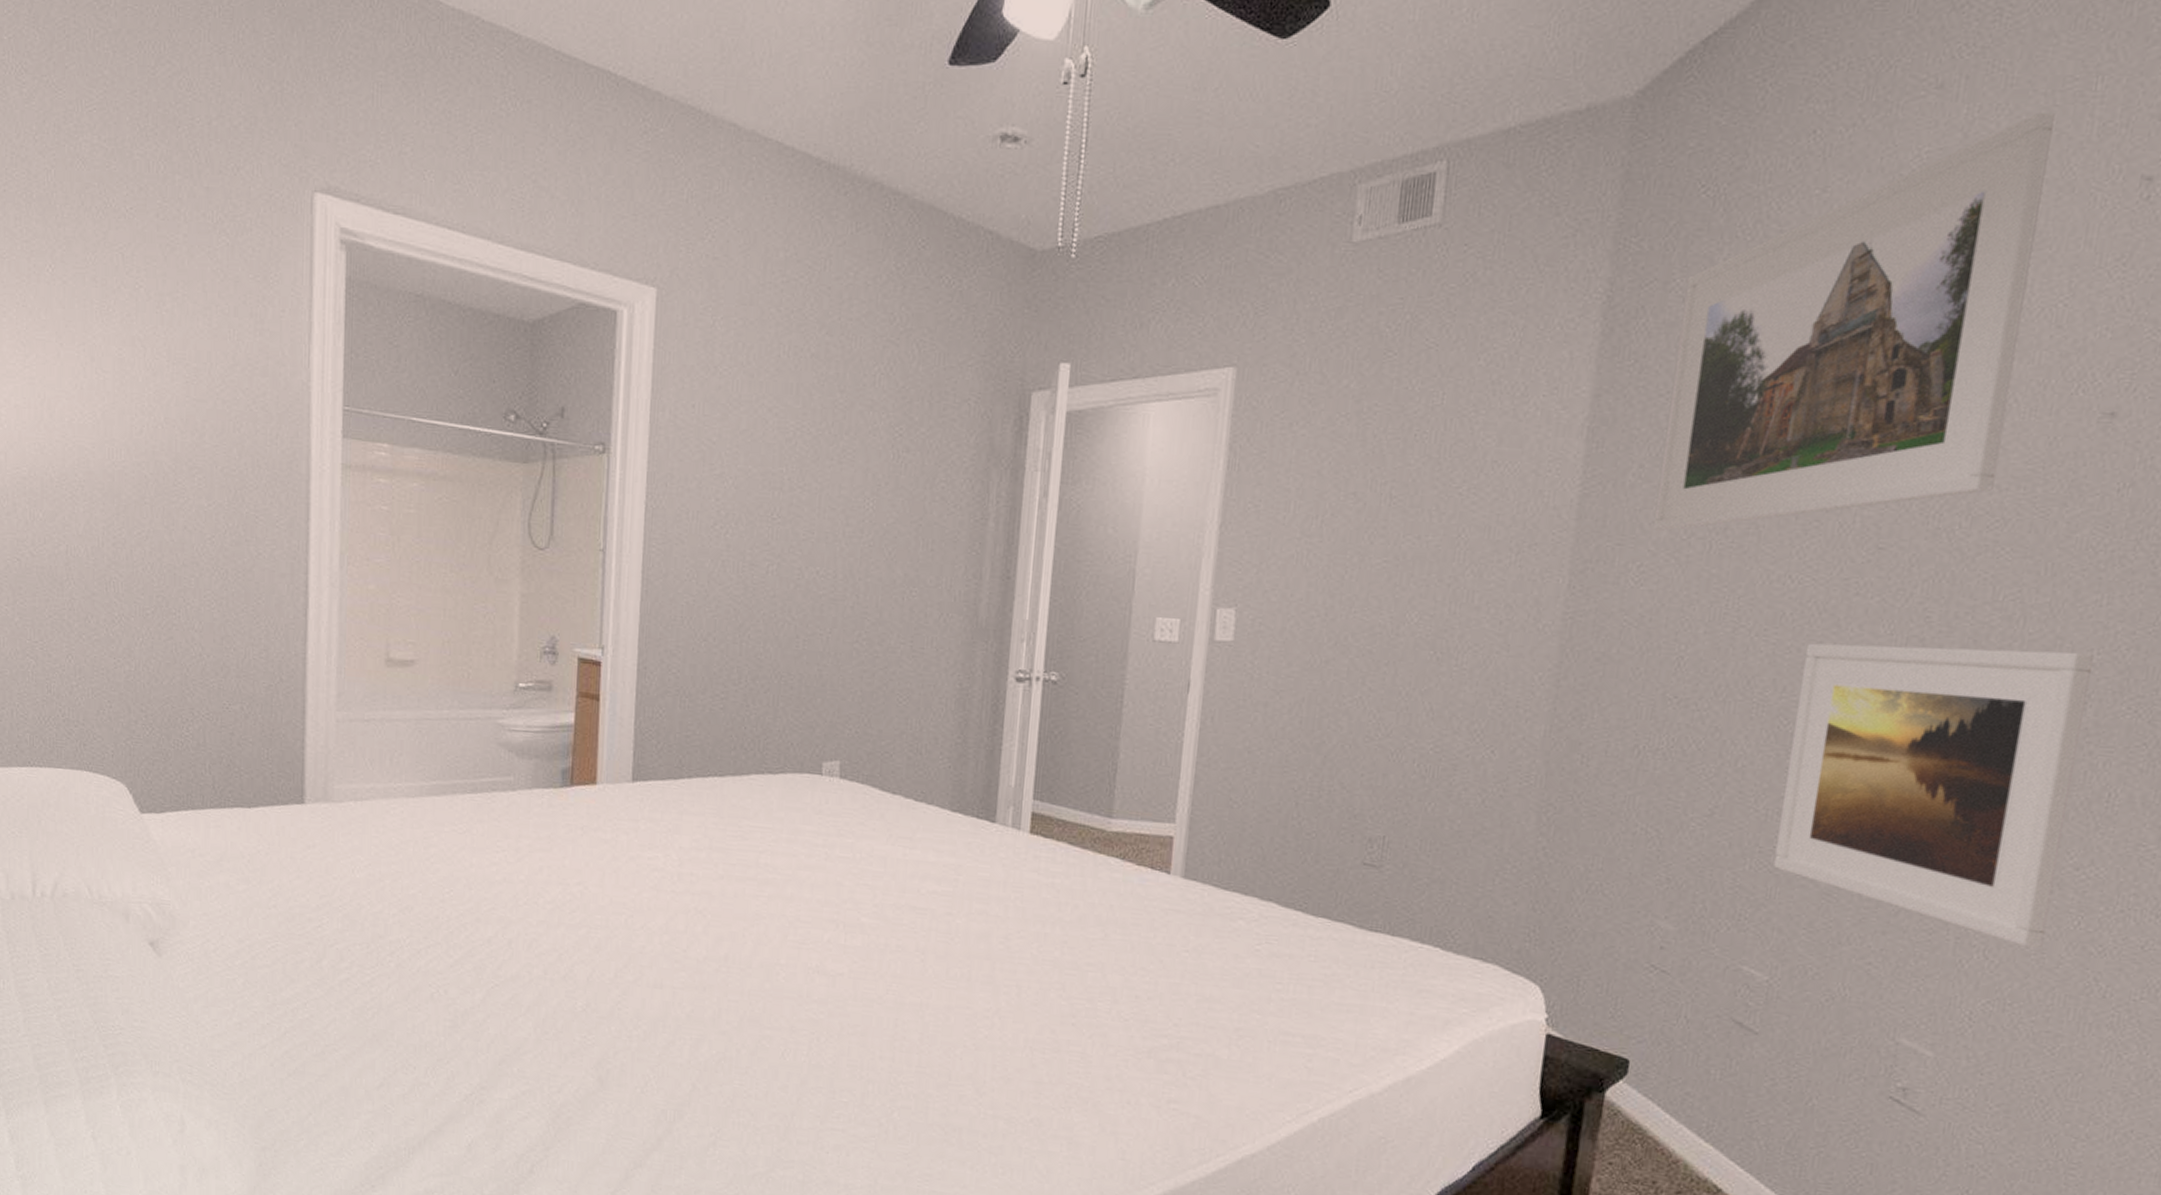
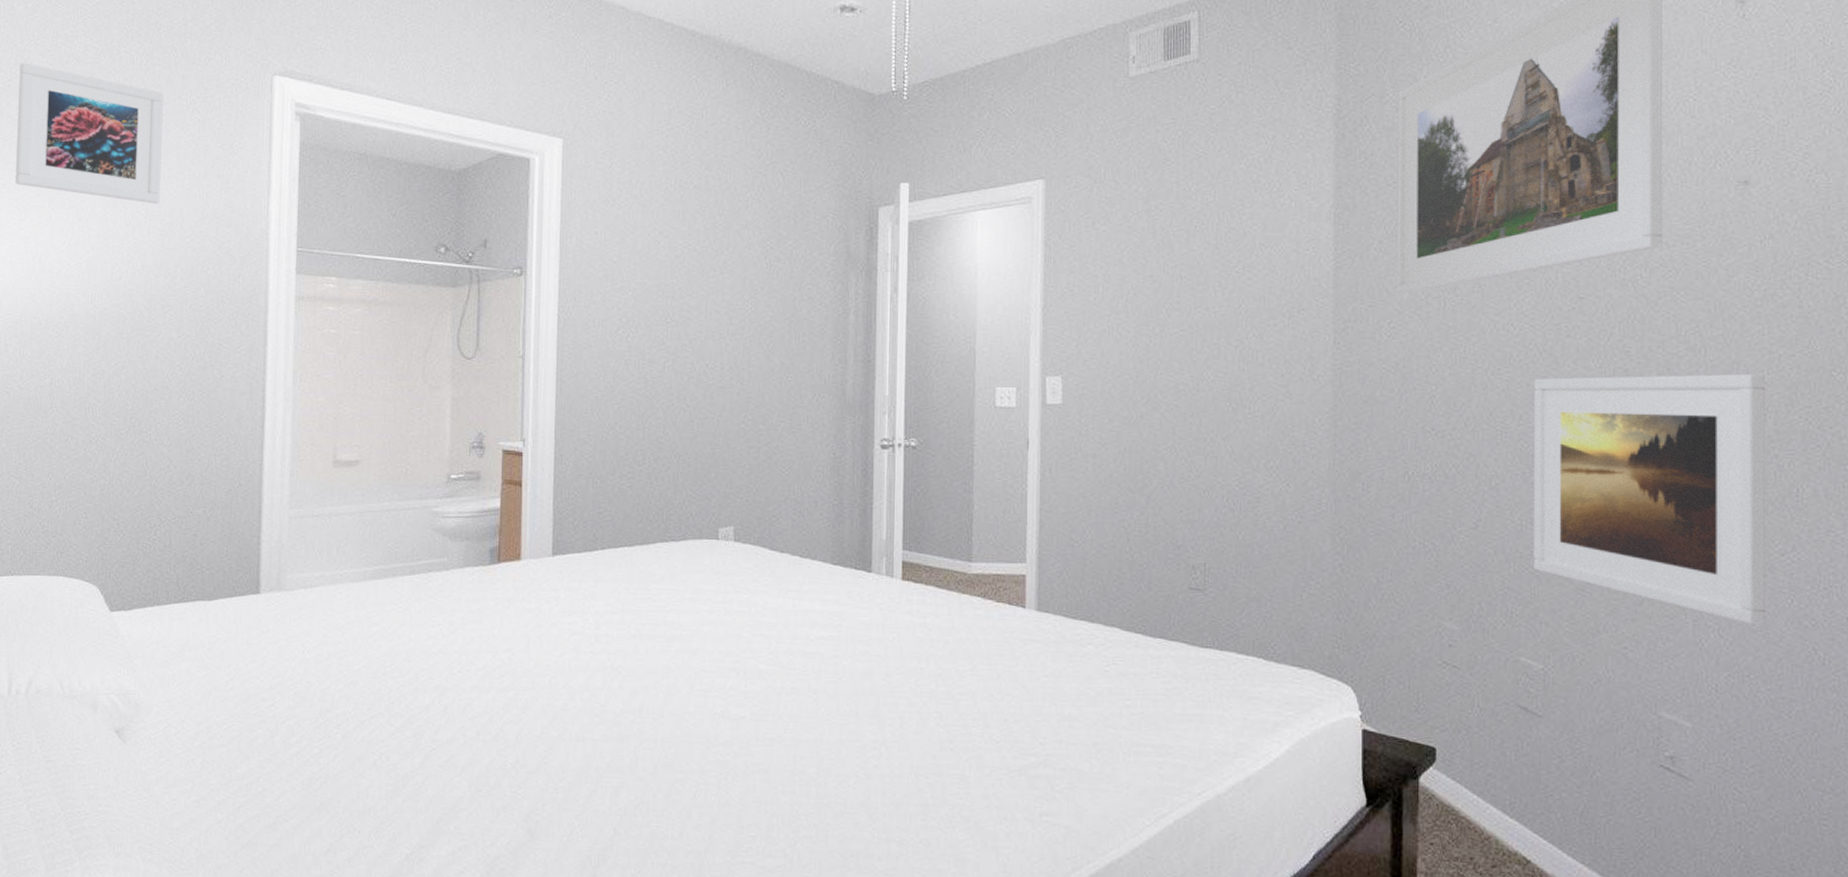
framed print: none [16,163,185,345] -> present [15,63,164,204]

